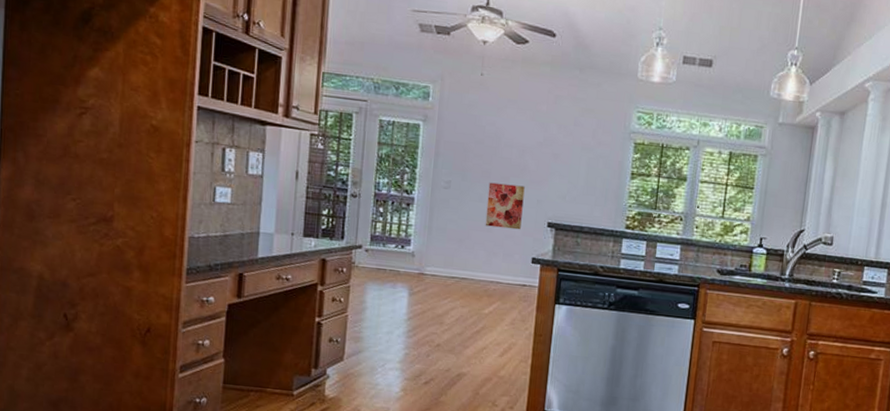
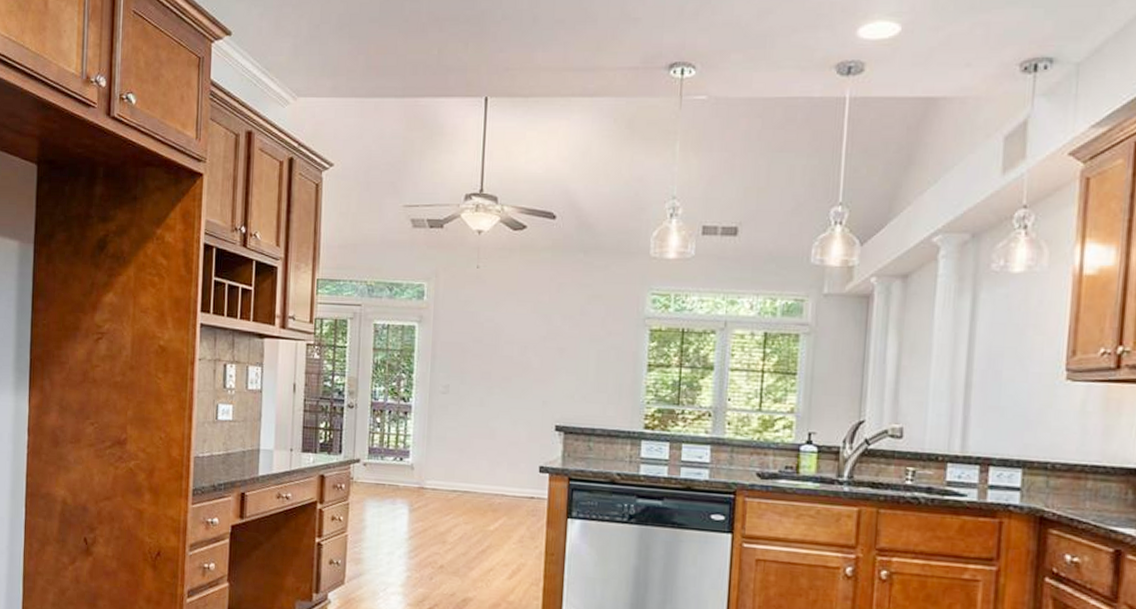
wall art: present [485,182,525,230] -> none [487,384,529,436]

